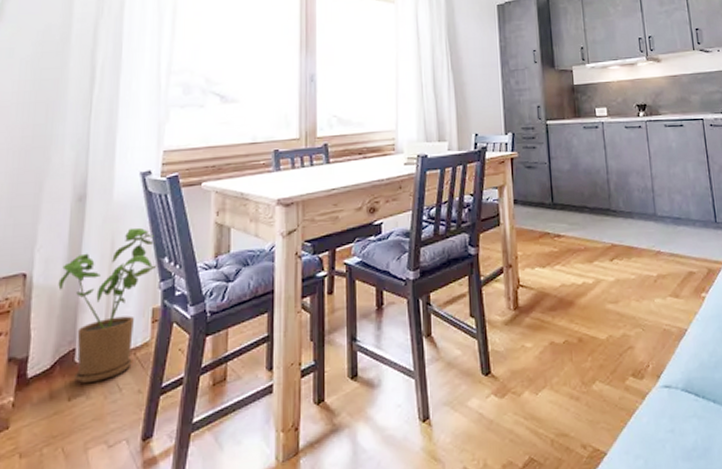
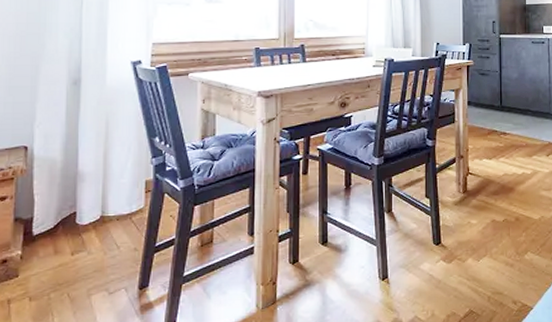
house plant: present [58,227,157,383] -> none [58,110,149,241]

